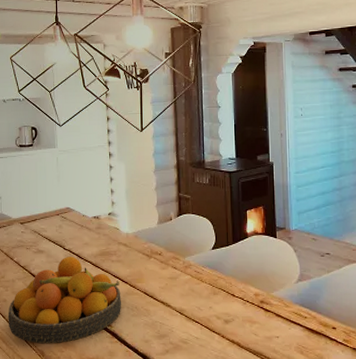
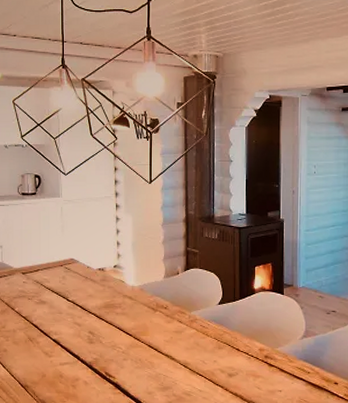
fruit bowl: present [8,256,121,344] -> none [8,307,125,394]

